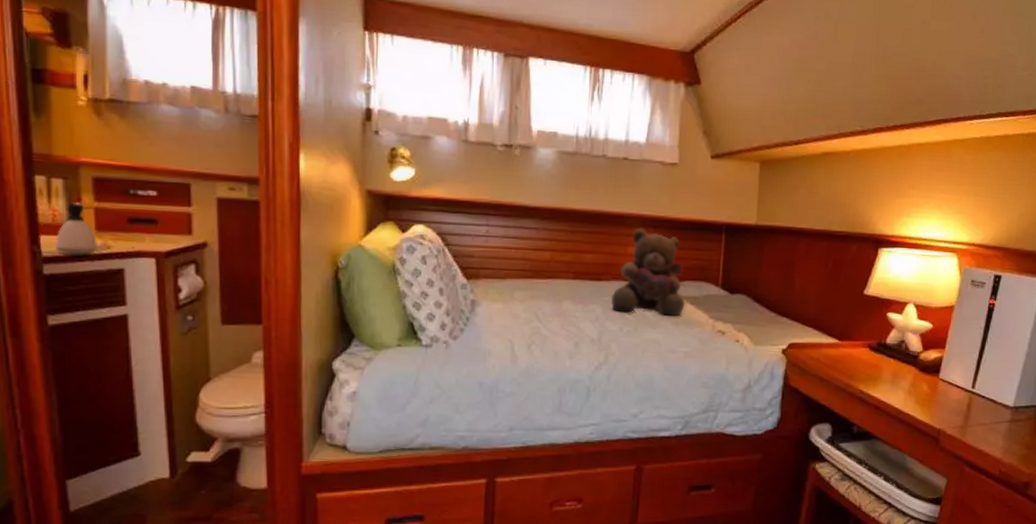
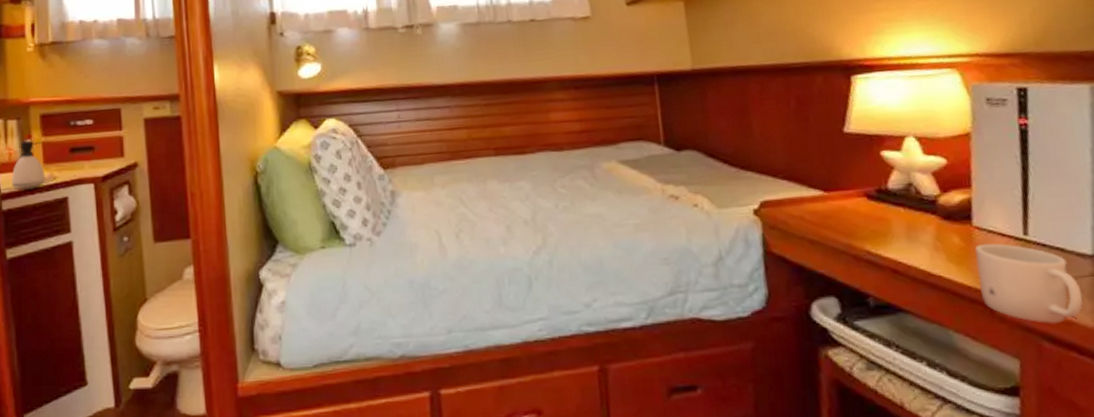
teddy bear: present [610,228,685,317] -> none [539,91,626,187]
mug: none [932,392,1000,454] -> present [974,243,1083,324]

